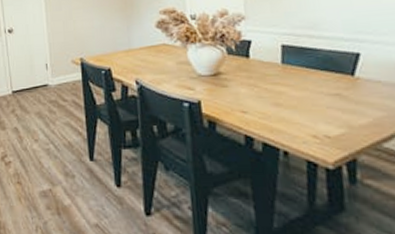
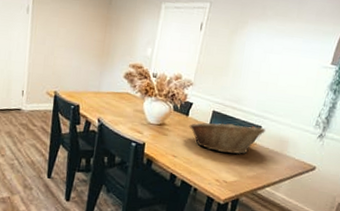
fruit basket: none [253,54,368,98] -> present [189,121,266,155]

